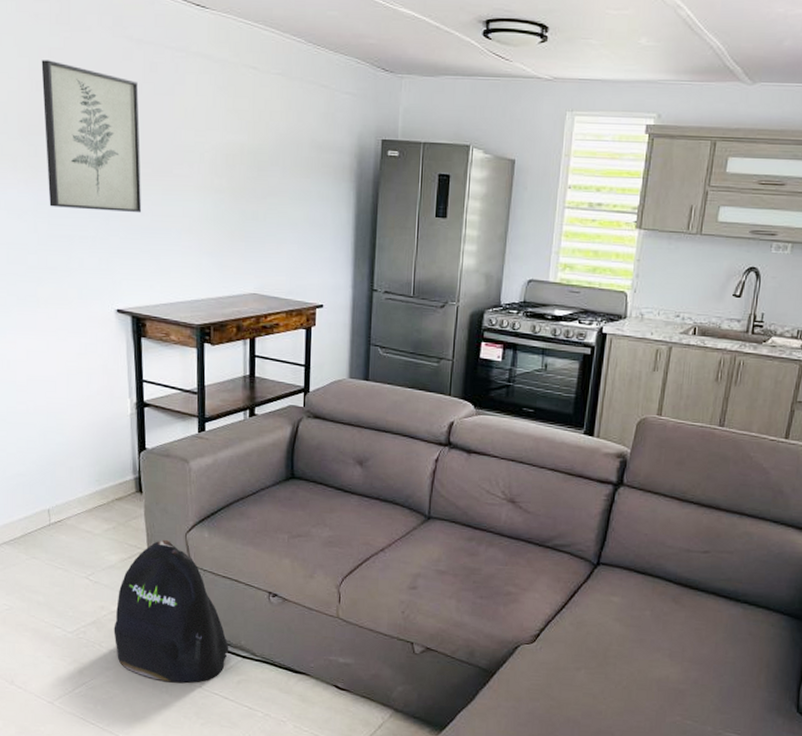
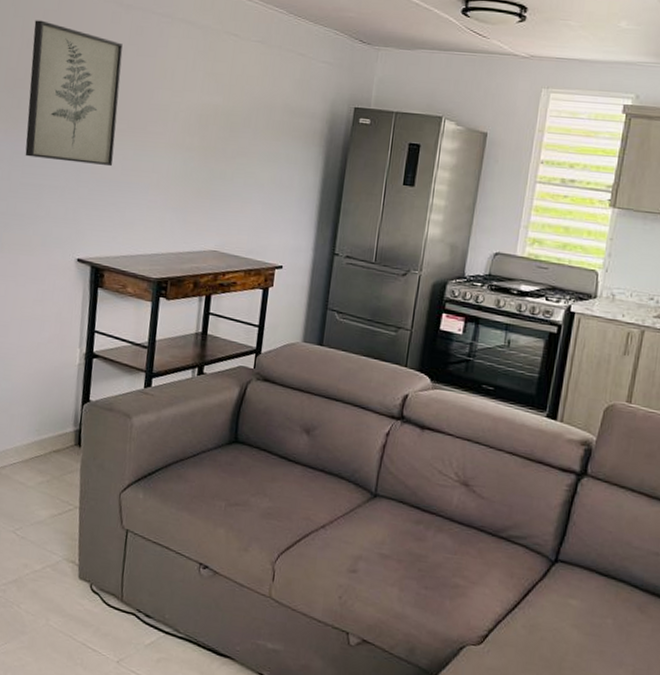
backpack: present [113,539,229,683] -> none [34,497,152,657]

